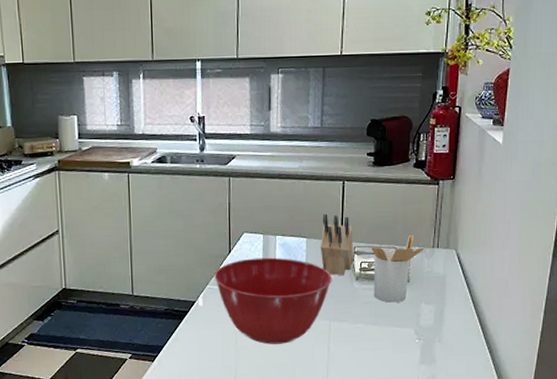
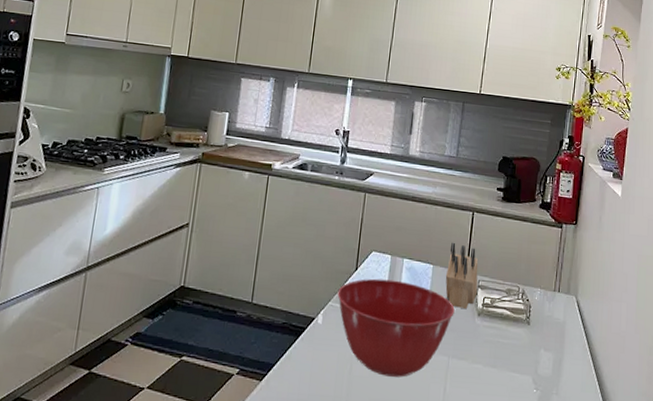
utensil holder: present [371,234,424,303] -> none [494,274,546,345]

